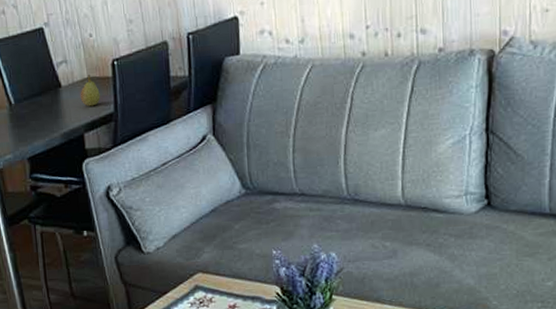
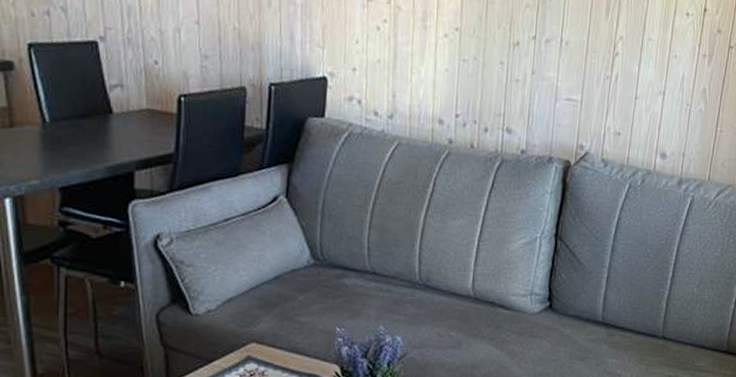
fruit: present [80,73,100,107] -> none [135,105,160,142]

